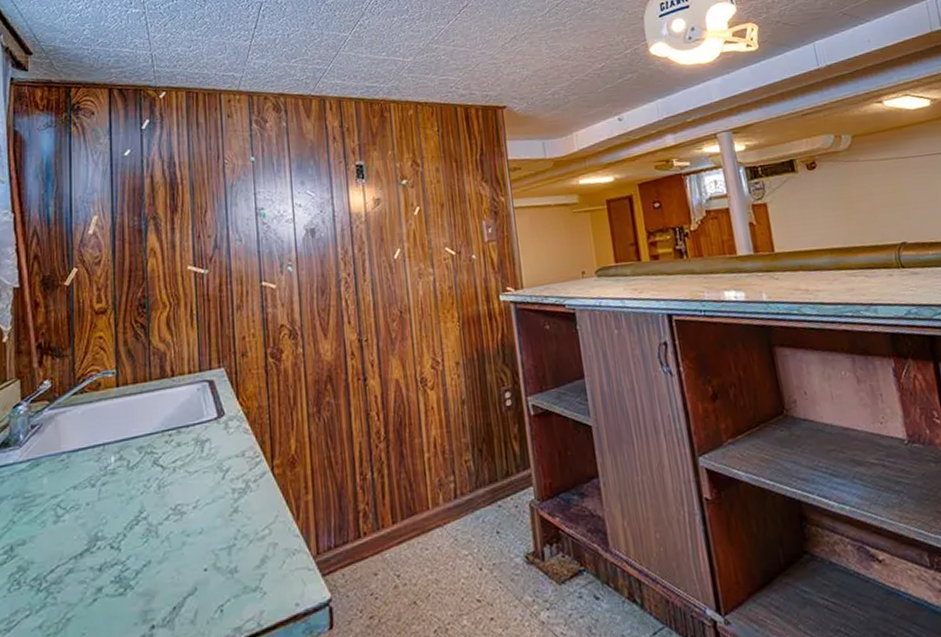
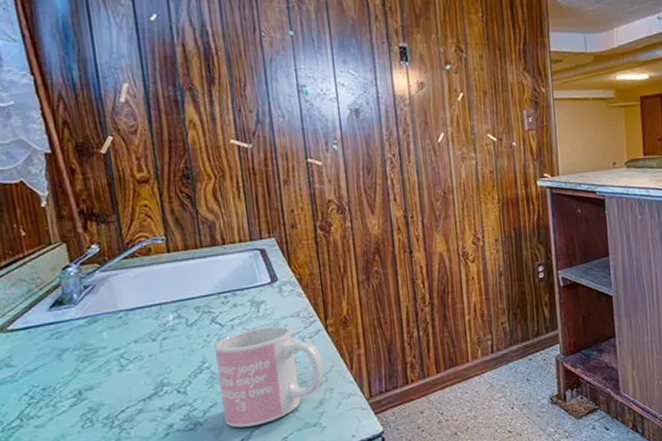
mug: none [153,467,268,593] -> present [214,325,324,428]

